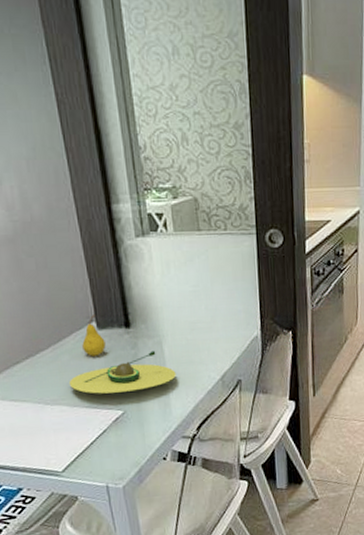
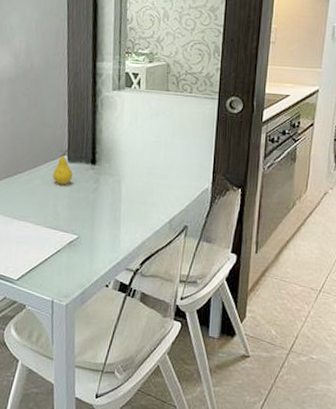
avocado: present [68,350,176,394] -> none [36,187,129,220]

